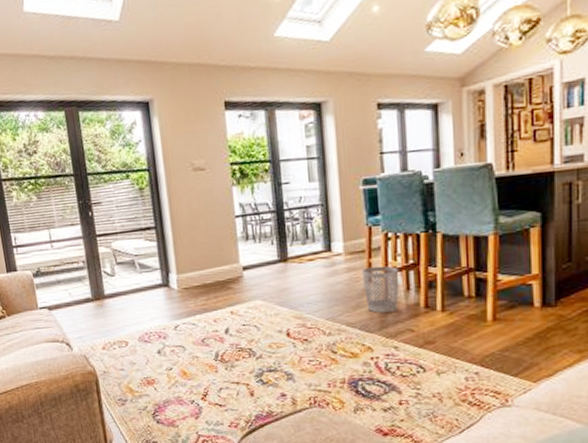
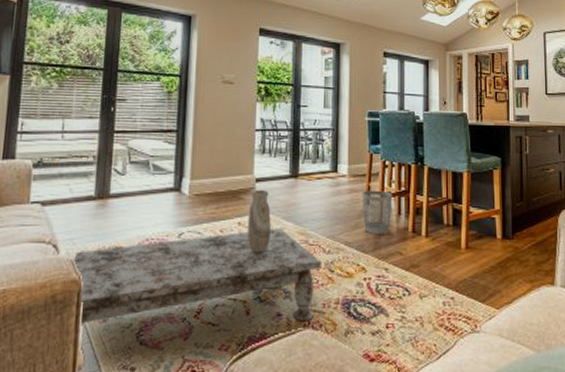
coffee table: none [85,314,323,408] -> present [72,228,322,324]
vase: none [239,278,266,340] -> present [247,190,271,253]

